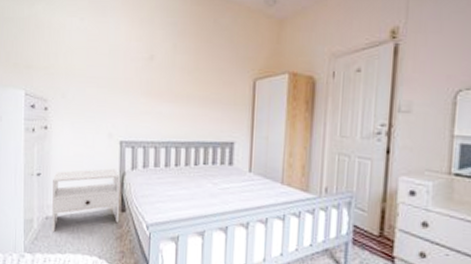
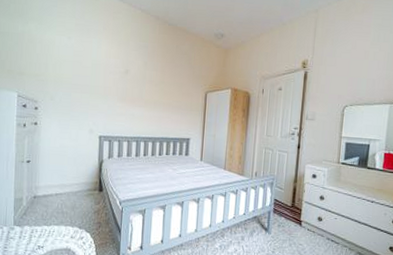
nightstand: present [52,168,120,233] -> none [39,157,98,209]

